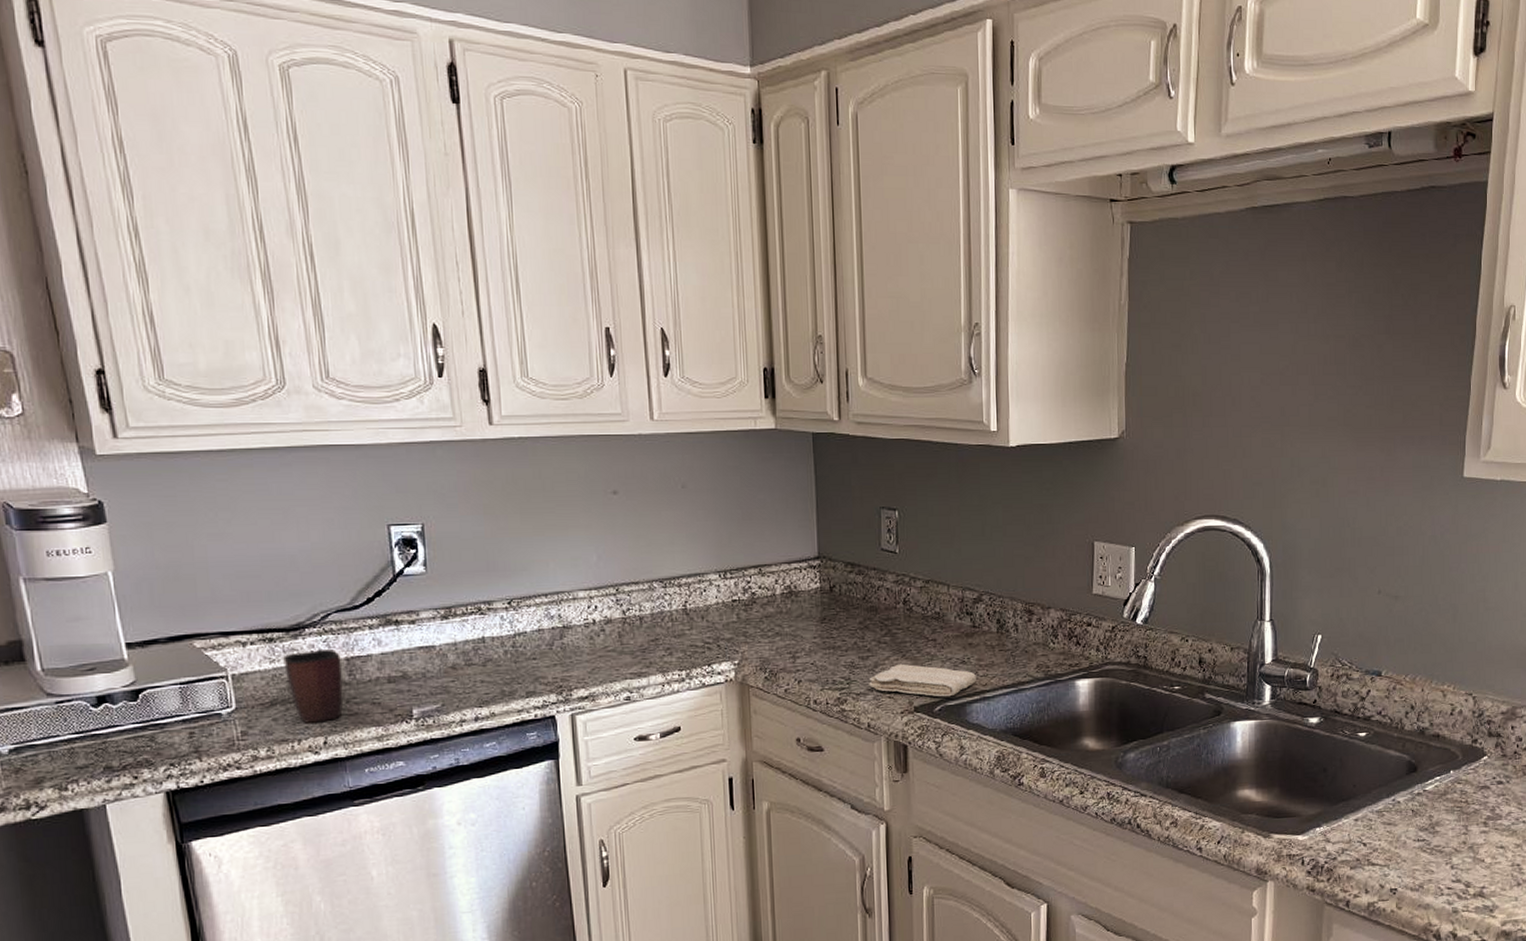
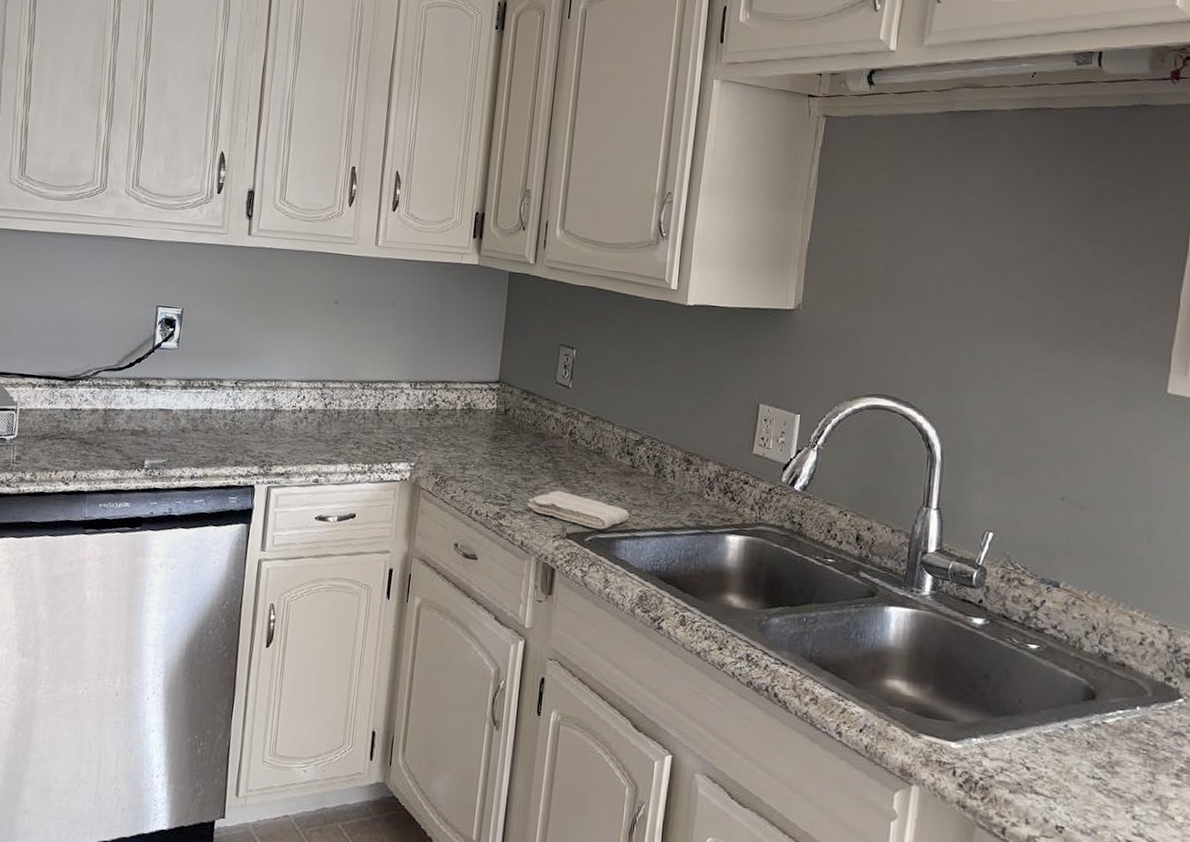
mug: present [283,649,343,723] -> none [58,398,101,459]

